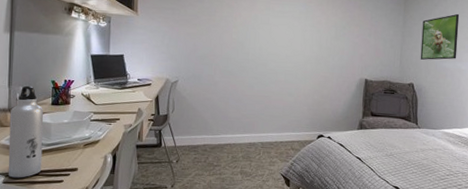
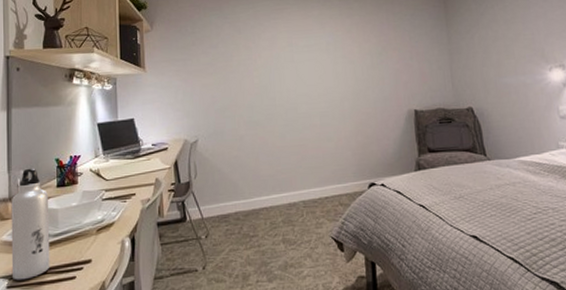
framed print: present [420,13,460,60] -> none [470,20,518,78]

